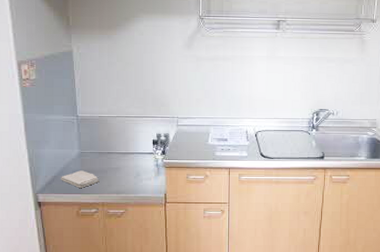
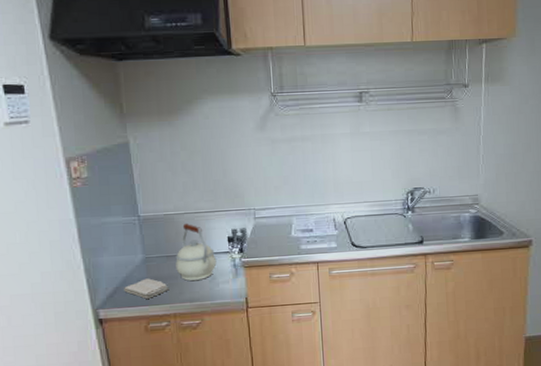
kettle: none [106,125,142,175] -> present [175,223,217,281]

